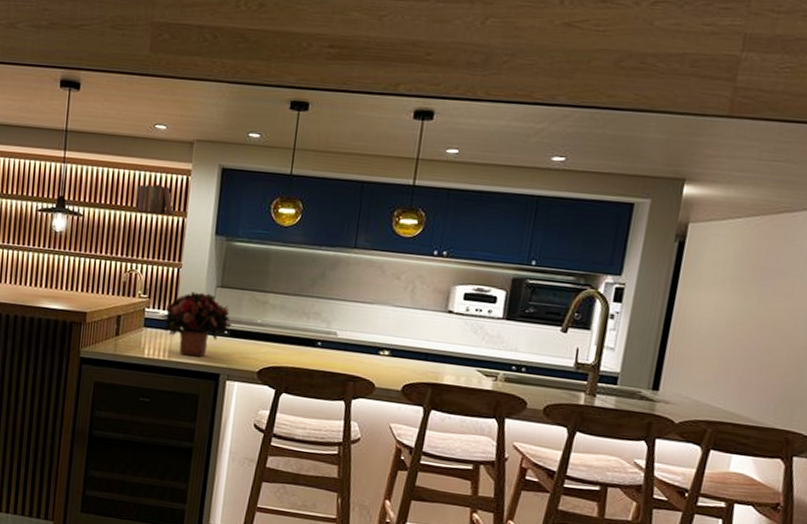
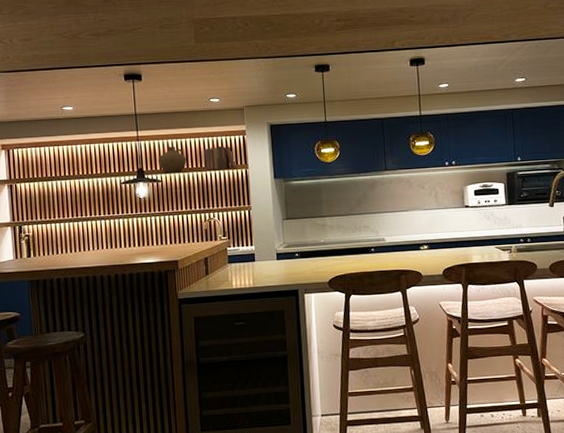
ceramic jug: none [83,175,116,209] -> present [158,146,187,173]
bouquet: present [160,291,232,357] -> none [241,226,301,280]

